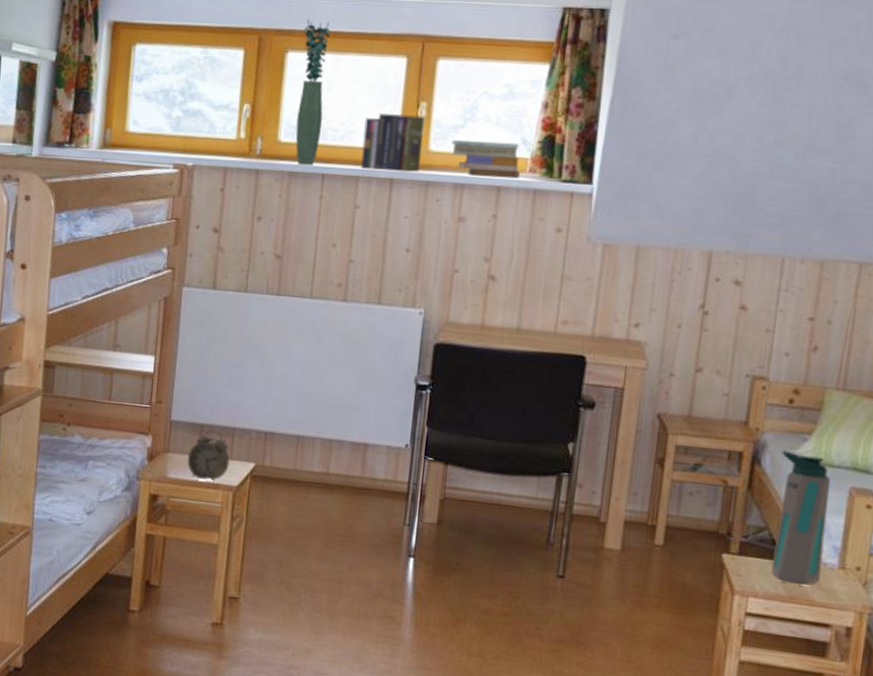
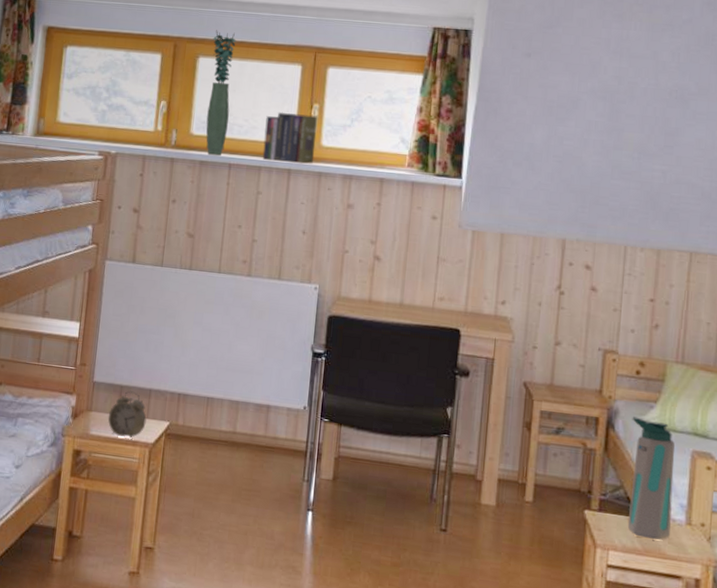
books: present [451,140,520,179] -> none [341,137,400,172]

